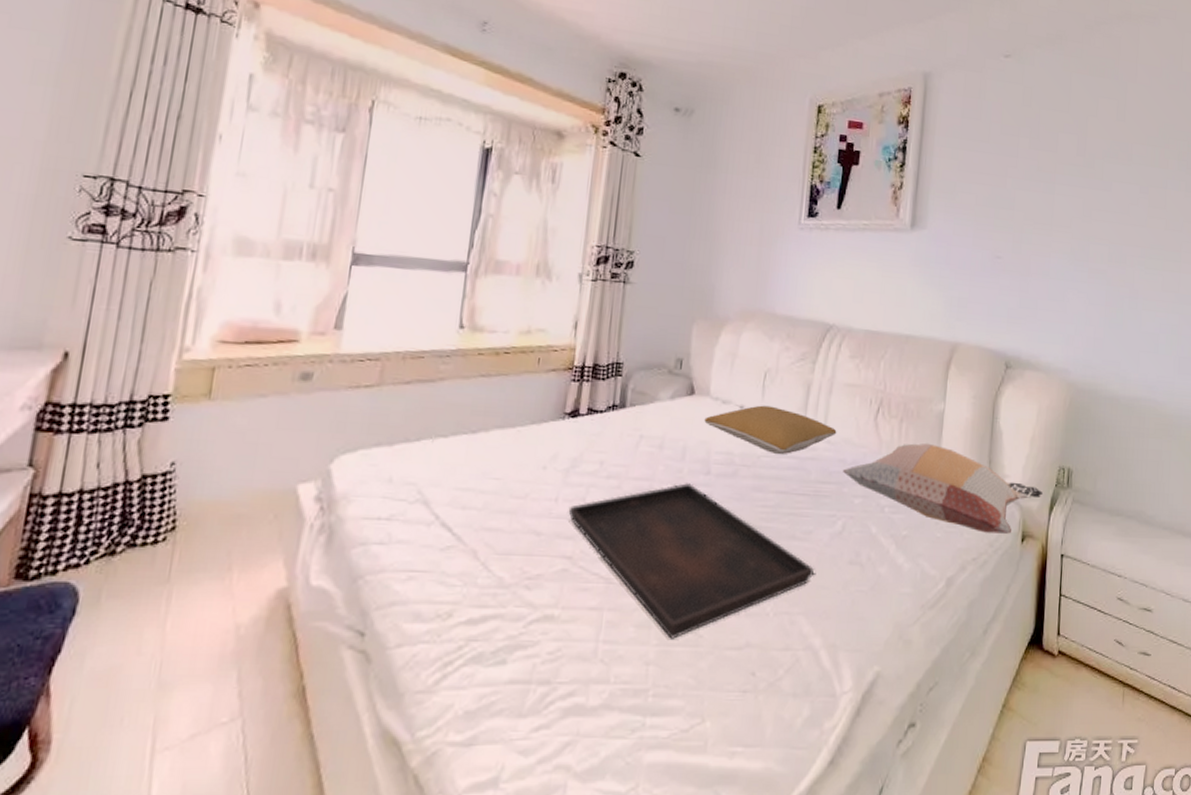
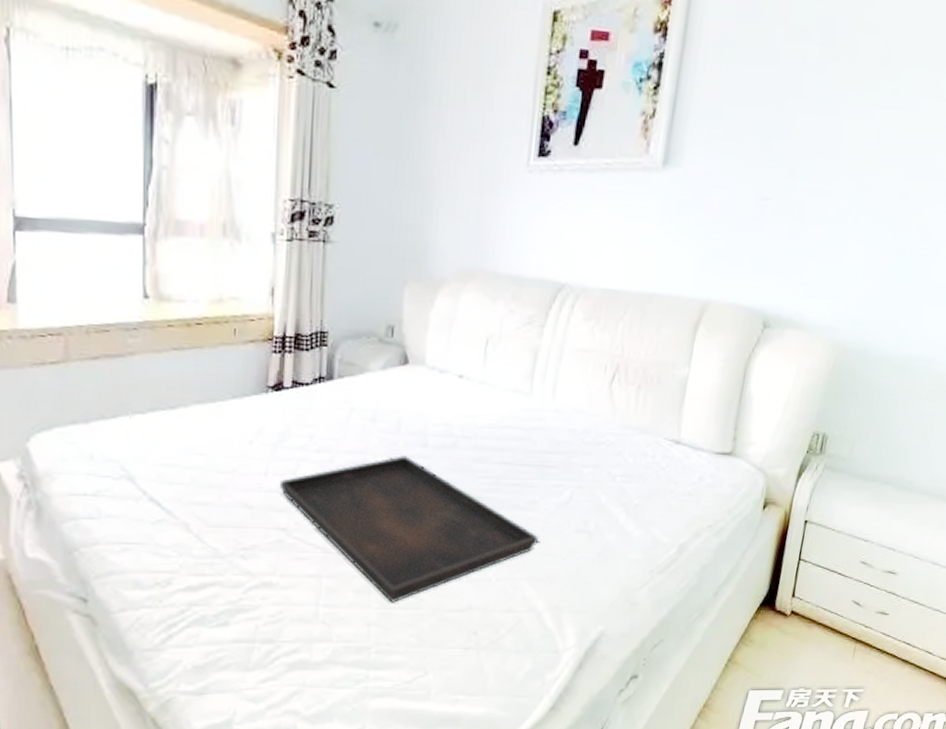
pillow: present [704,405,837,454] -> none [420,374,567,425]
decorative pillow: present [843,443,1044,534] -> none [572,410,793,501]

